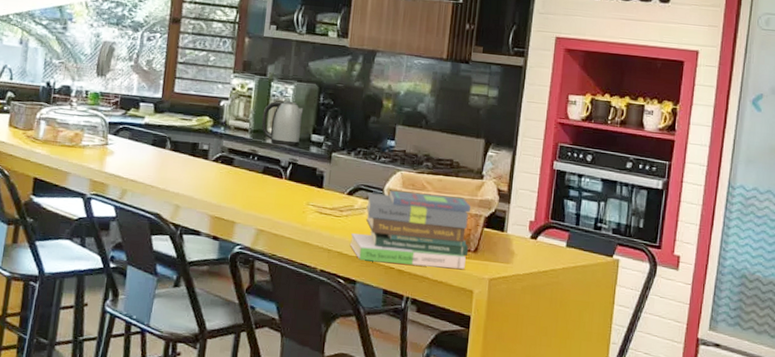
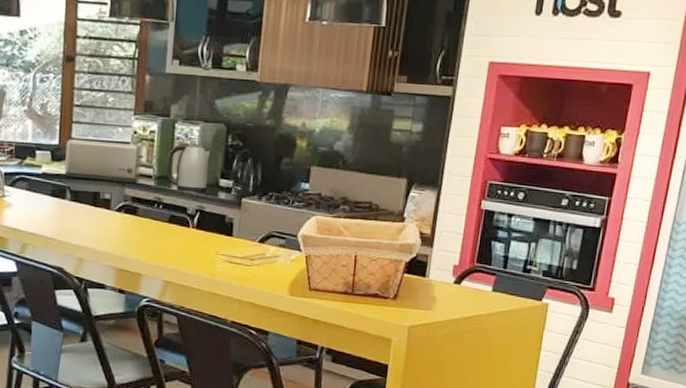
toaster: none [166,93,241,136] -> present [64,138,144,183]
books: present [349,190,471,270] -> none [261,236,391,318]

